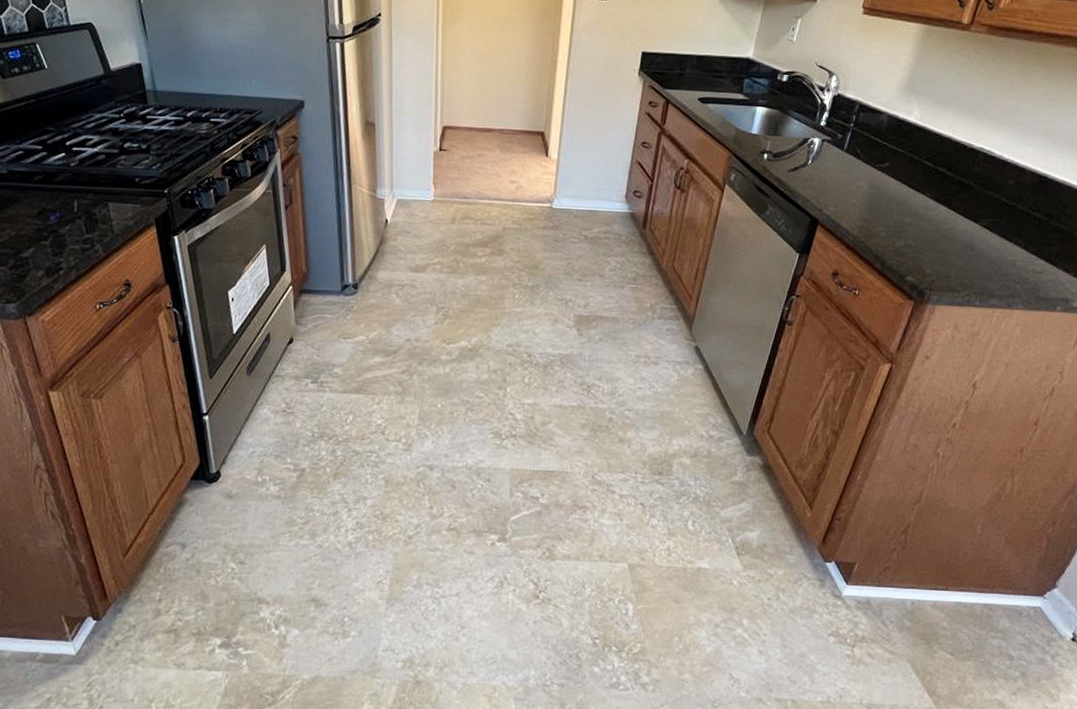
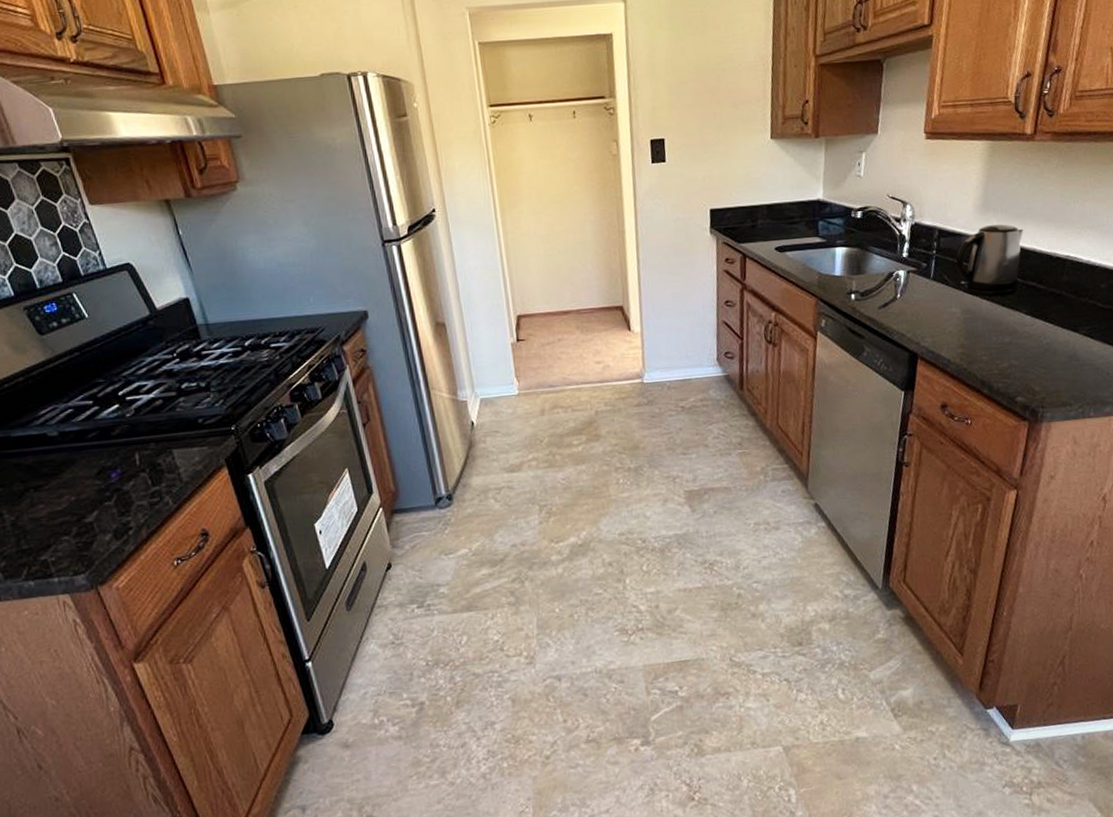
kettle: none [870,107,943,178] -> present [955,224,1024,298]

